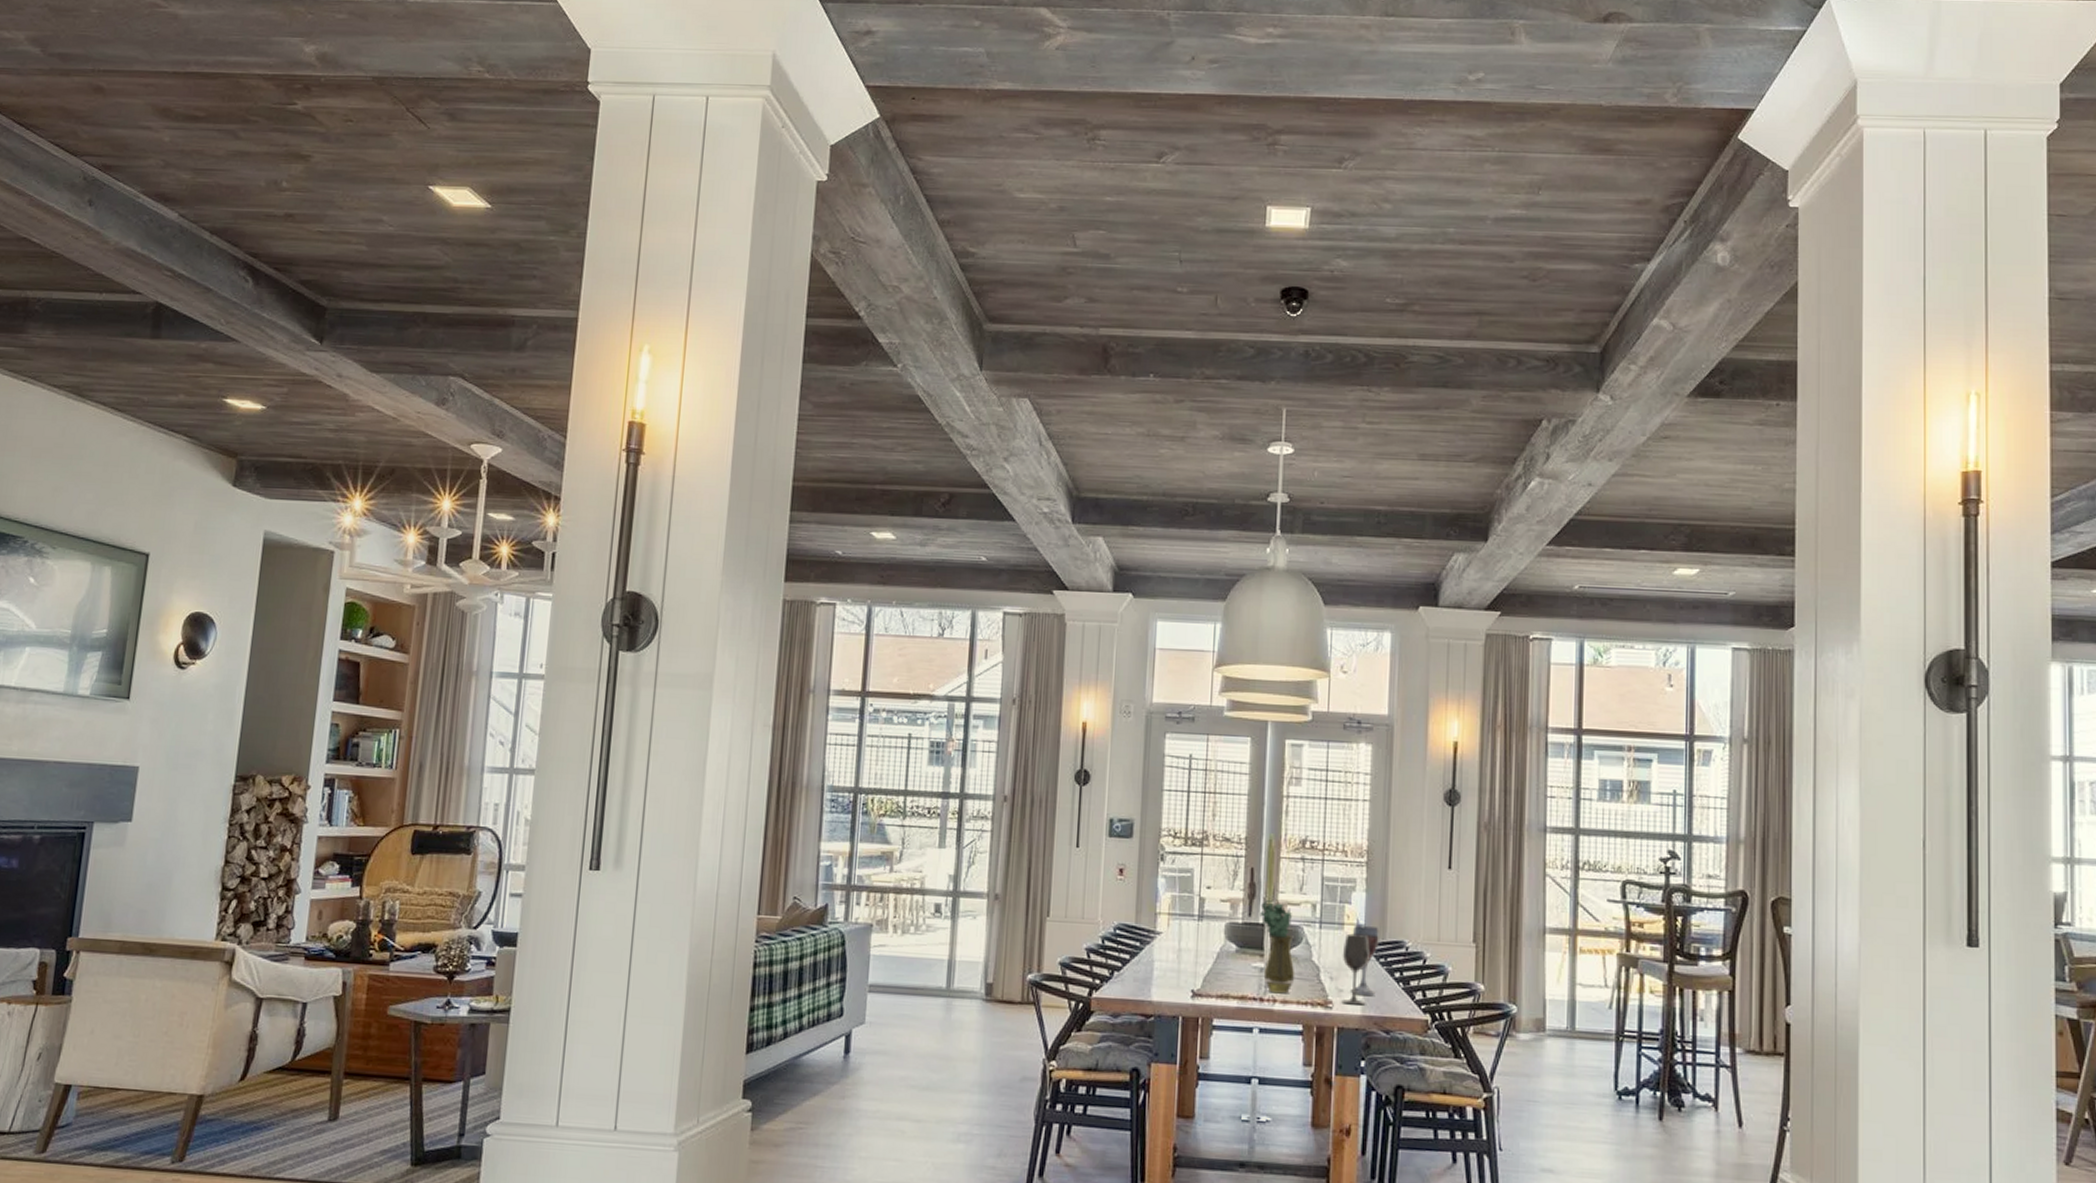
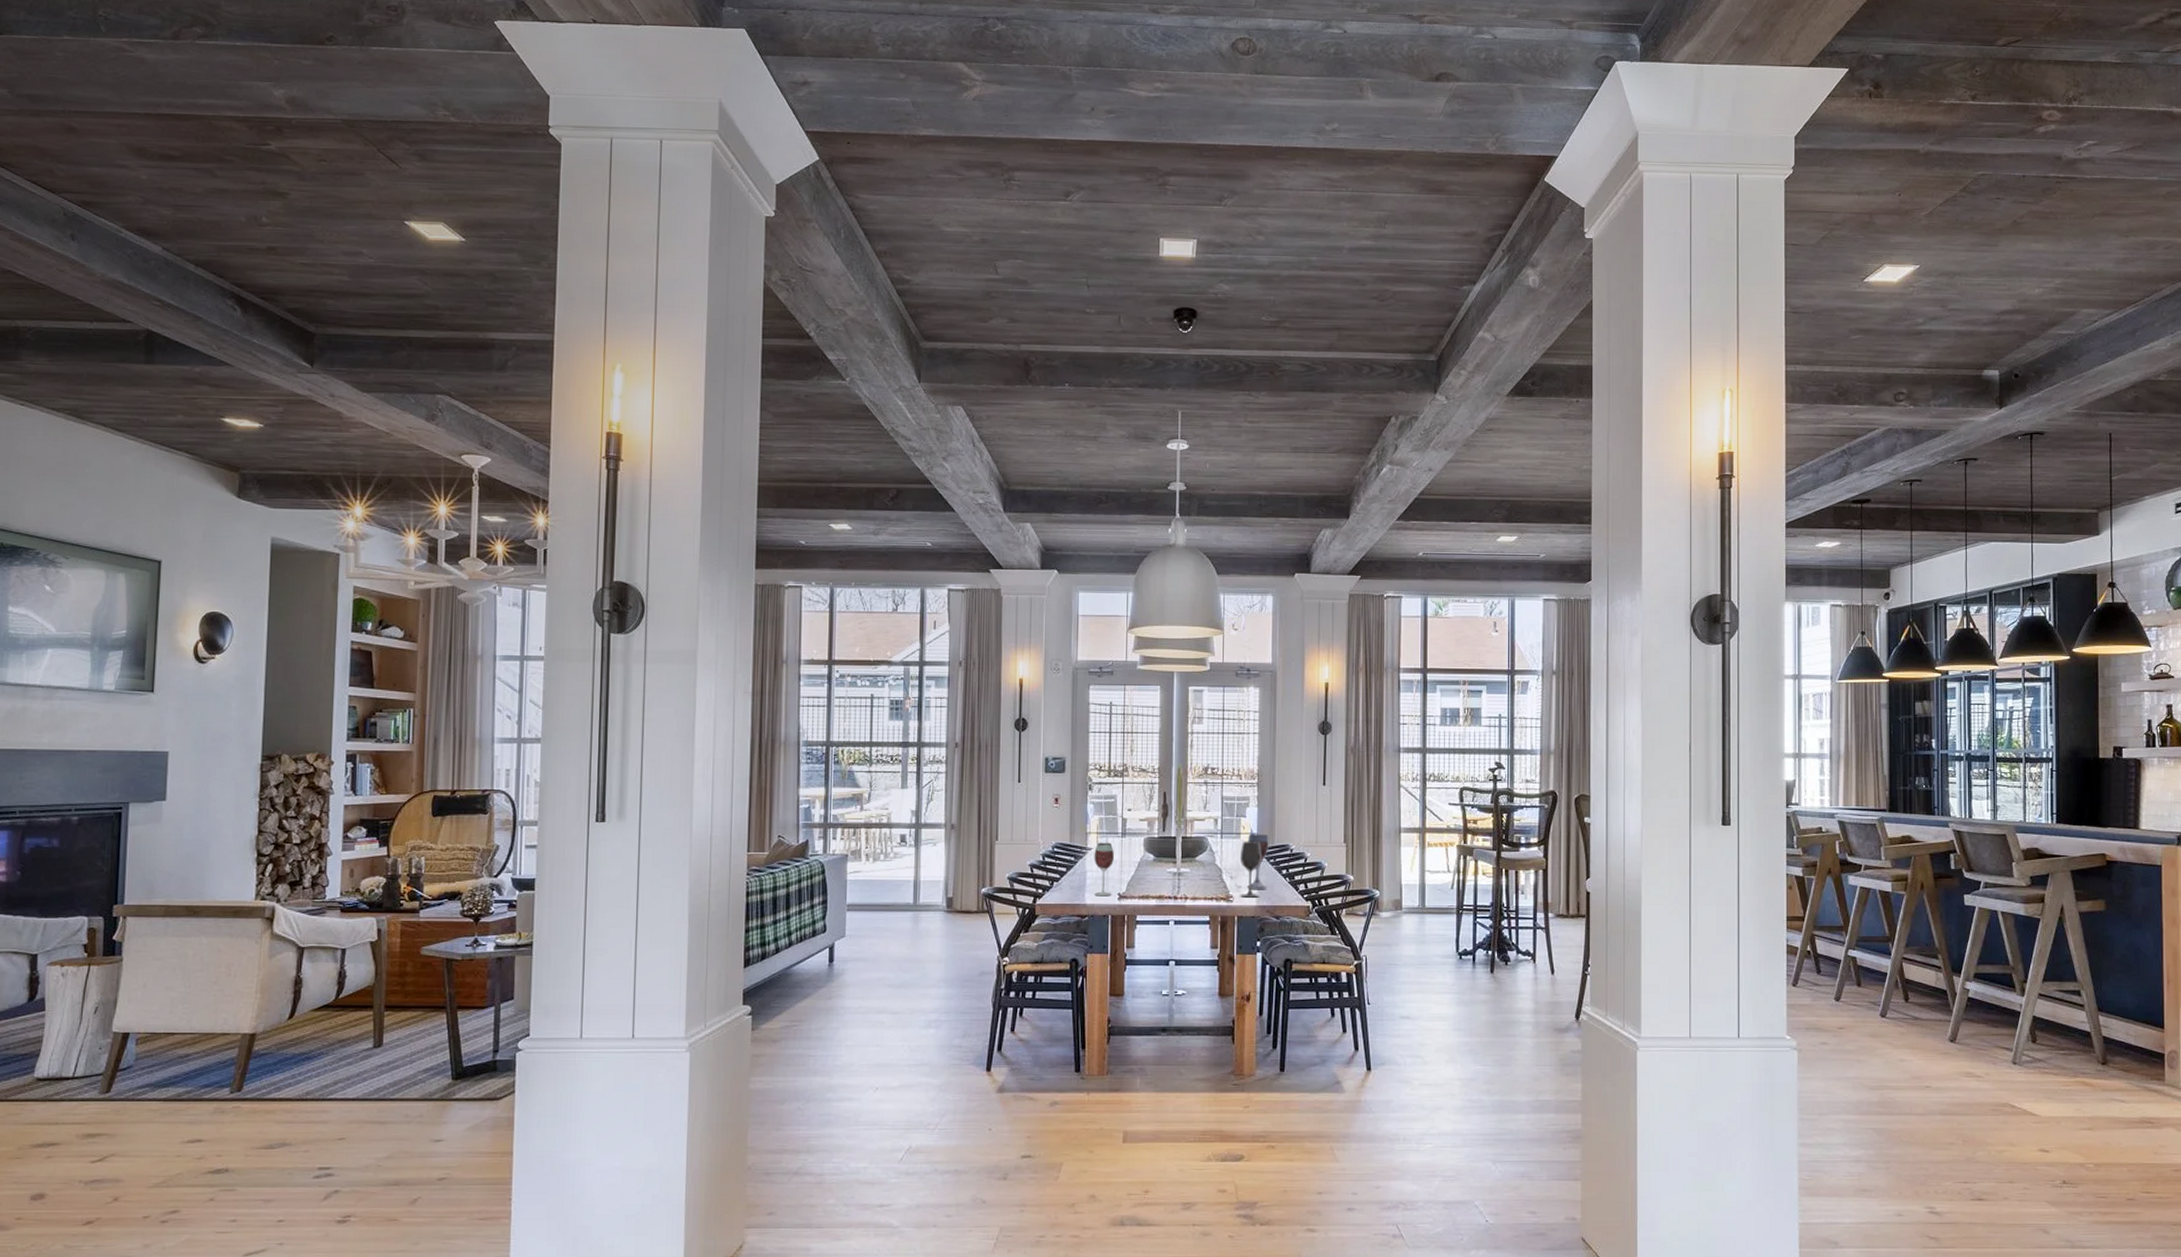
wineglass: none [1163,925,1189,993] -> present [1094,842,1115,897]
vase: present [1260,897,1295,994] -> none [1172,815,1202,892]

